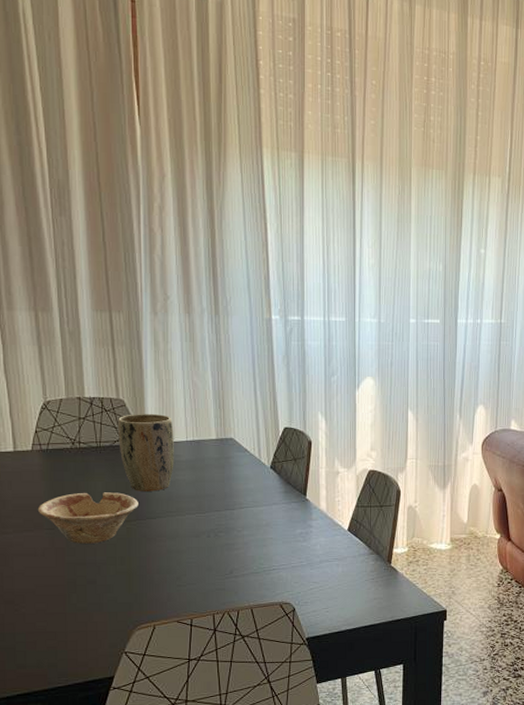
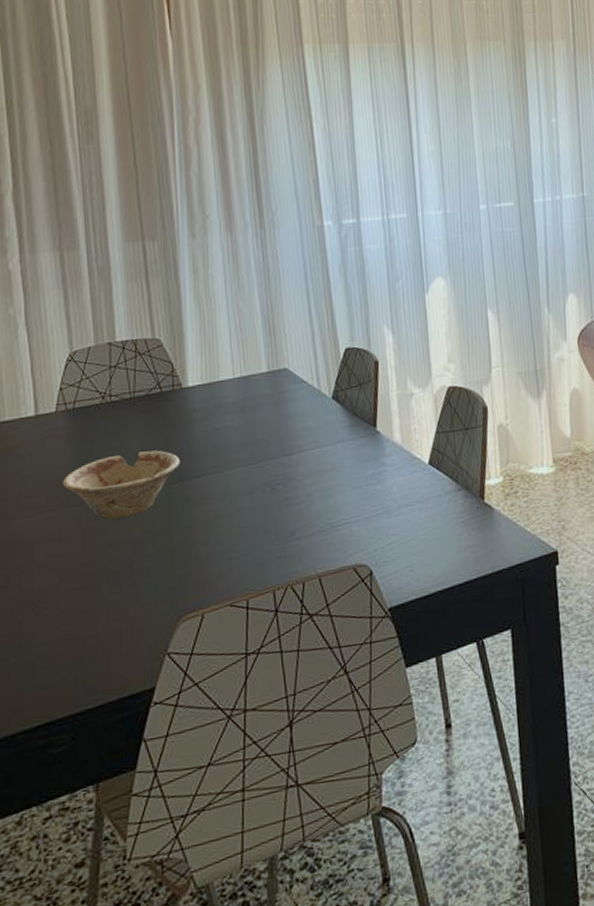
plant pot: present [118,414,174,491] -> none [154,350,220,446]

